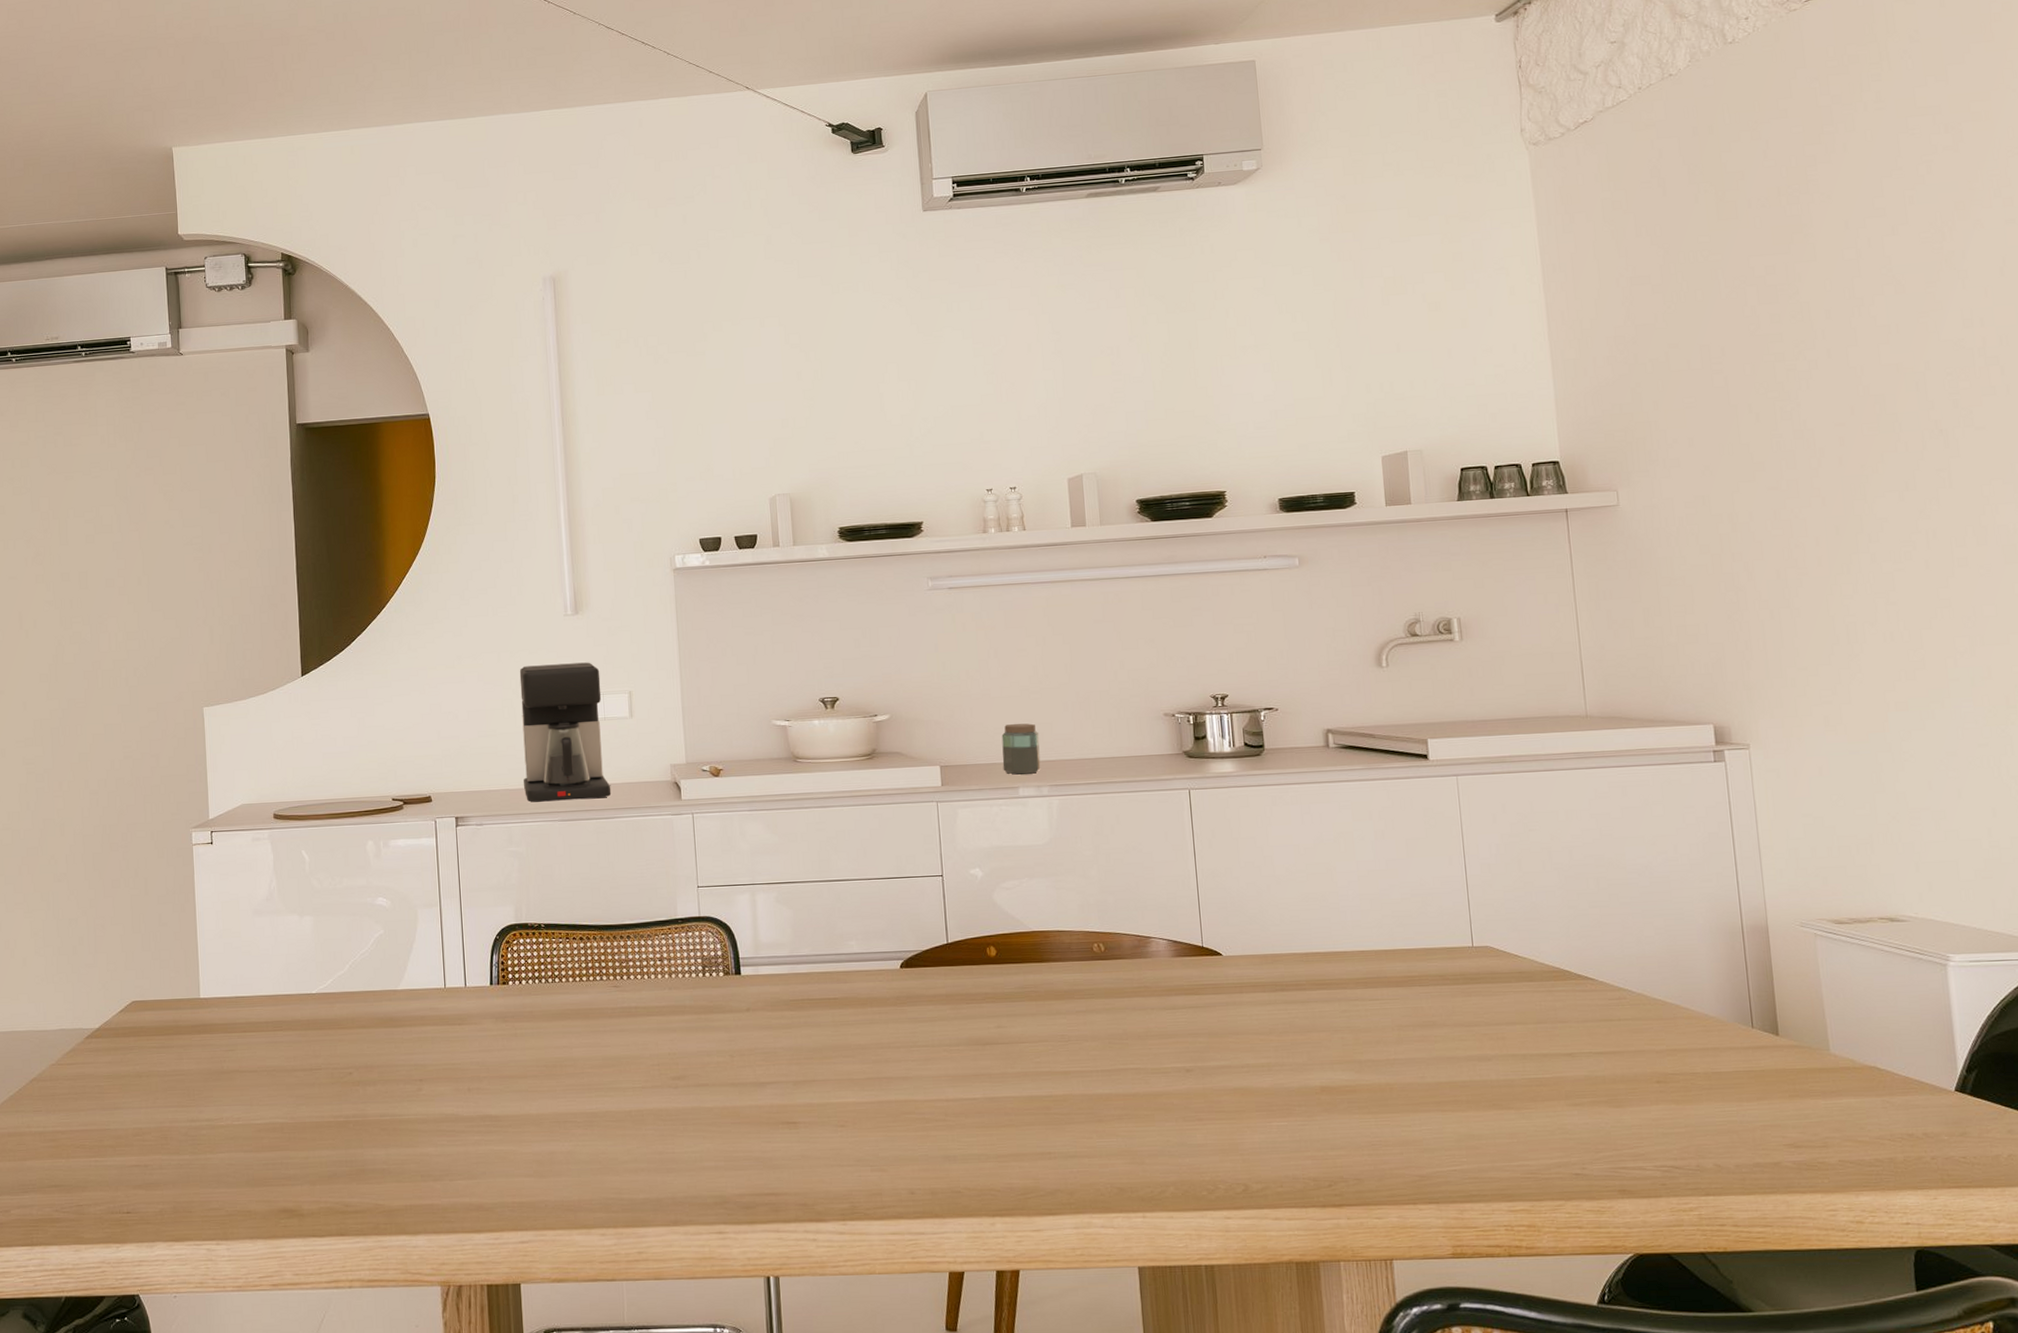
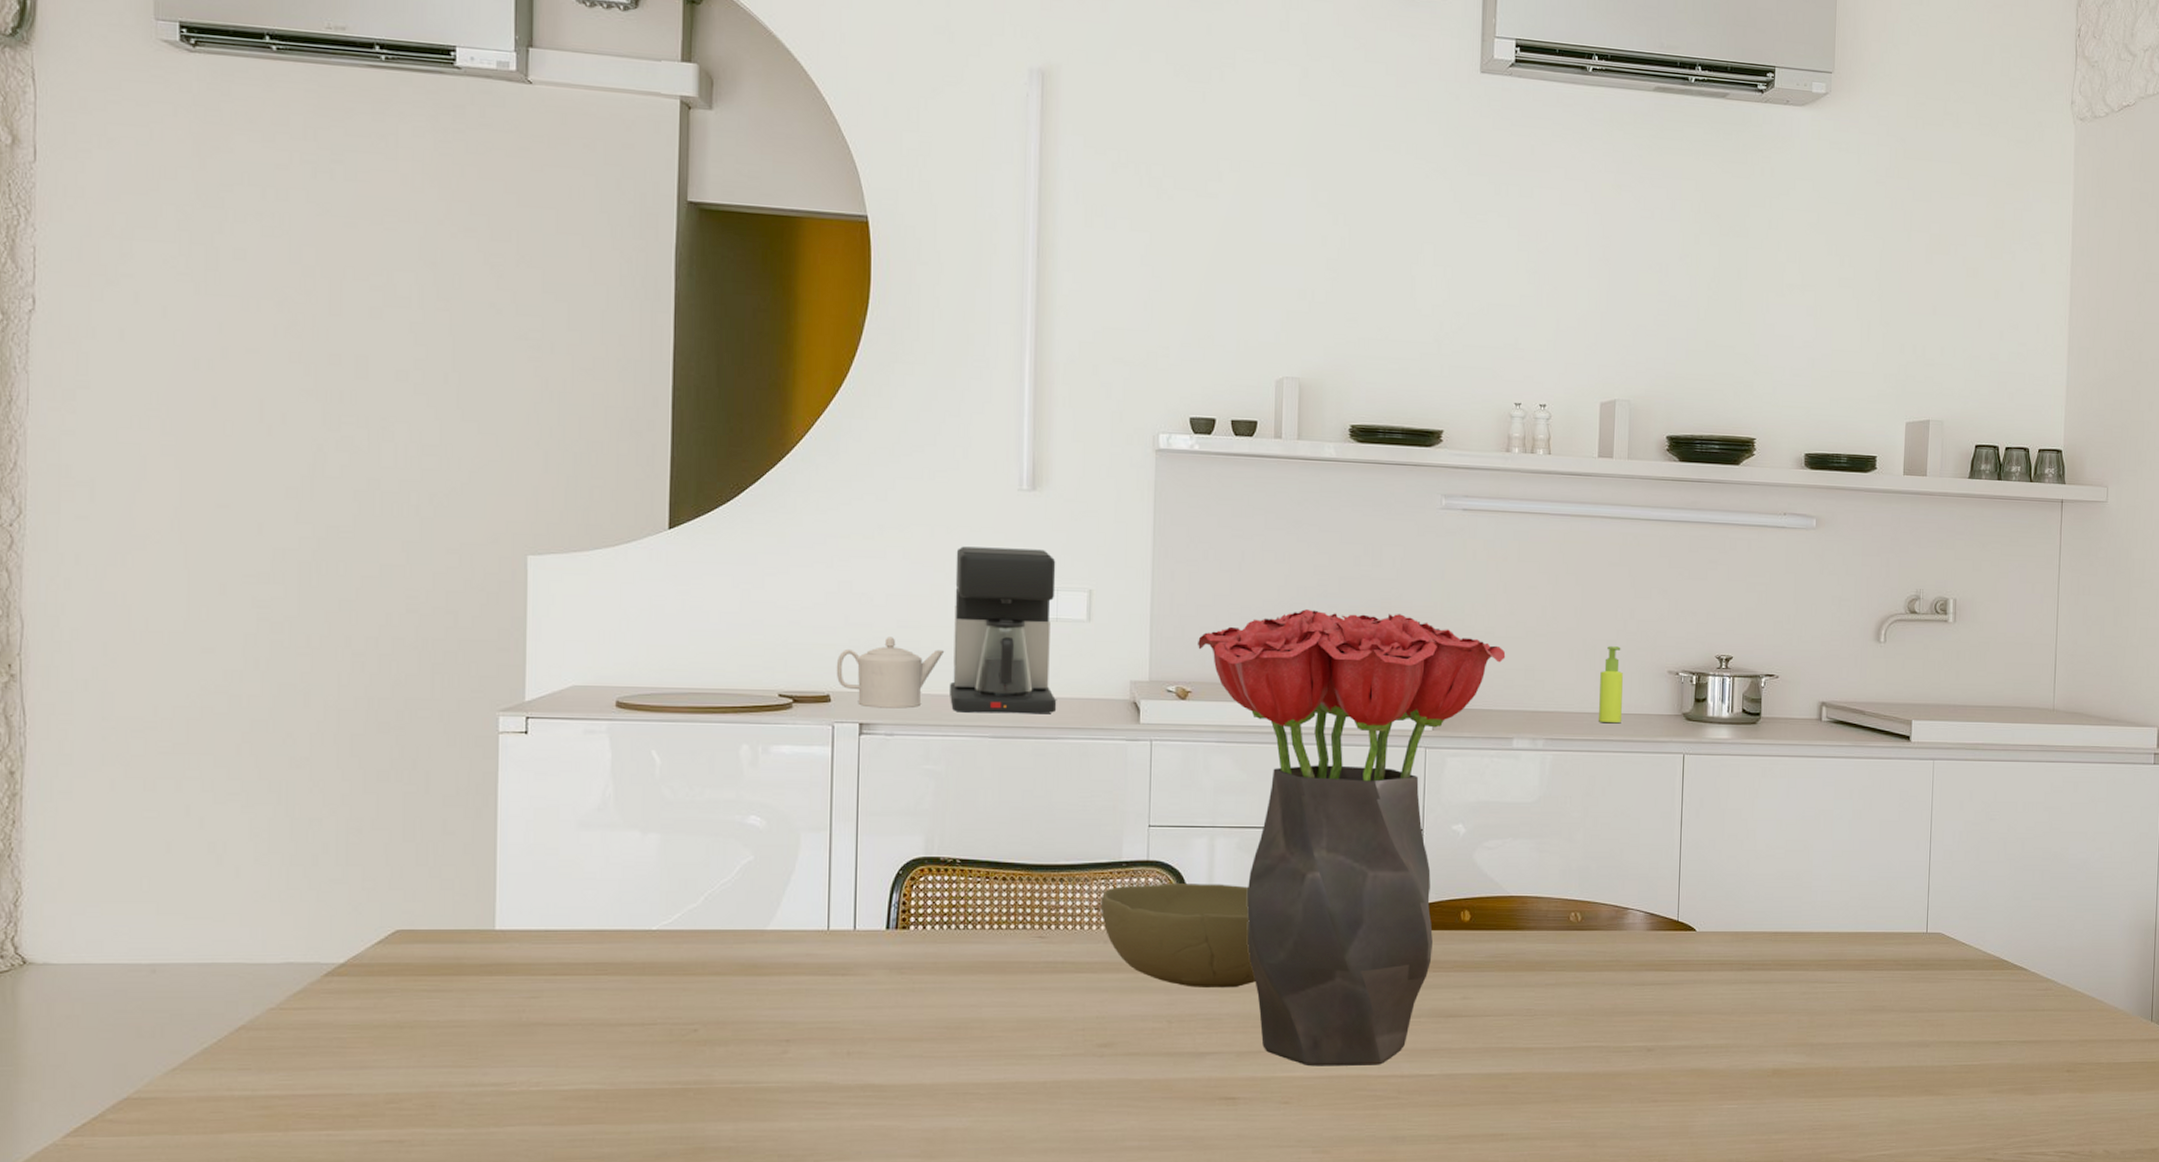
teapot: none [434,745,517,804] -> present [836,637,945,709]
bowl: none [662,933,804,1025] -> present [1100,884,1256,988]
bouquet: none [724,686,1004,1093] -> present [1198,609,1506,1067]
peanut butter: present [1001,723,1041,775] -> none [1499,667,1541,725]
soap dispenser: none [1096,695,1123,766] -> present [1599,646,1623,722]

